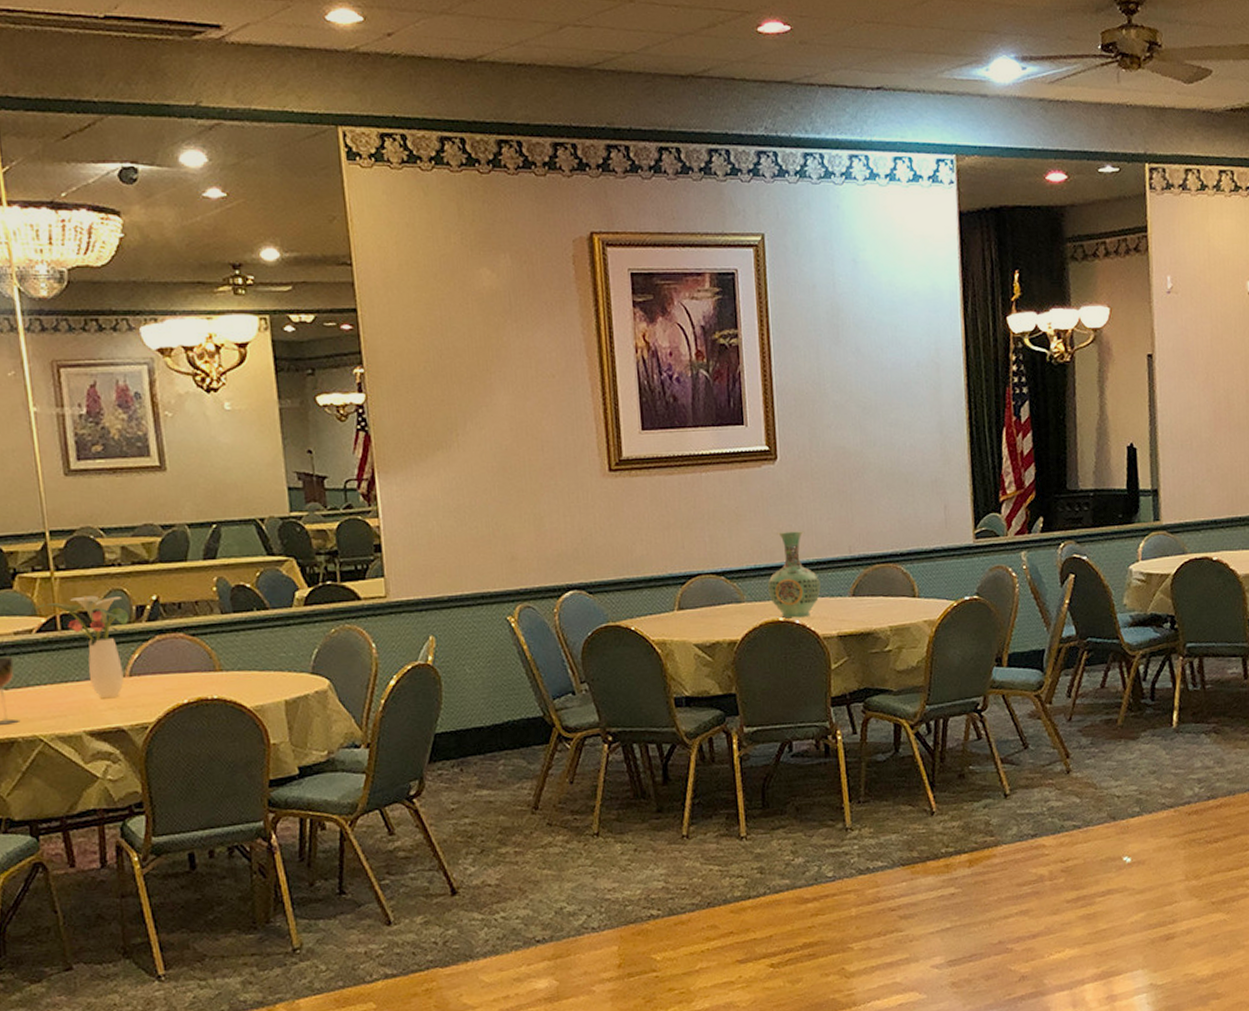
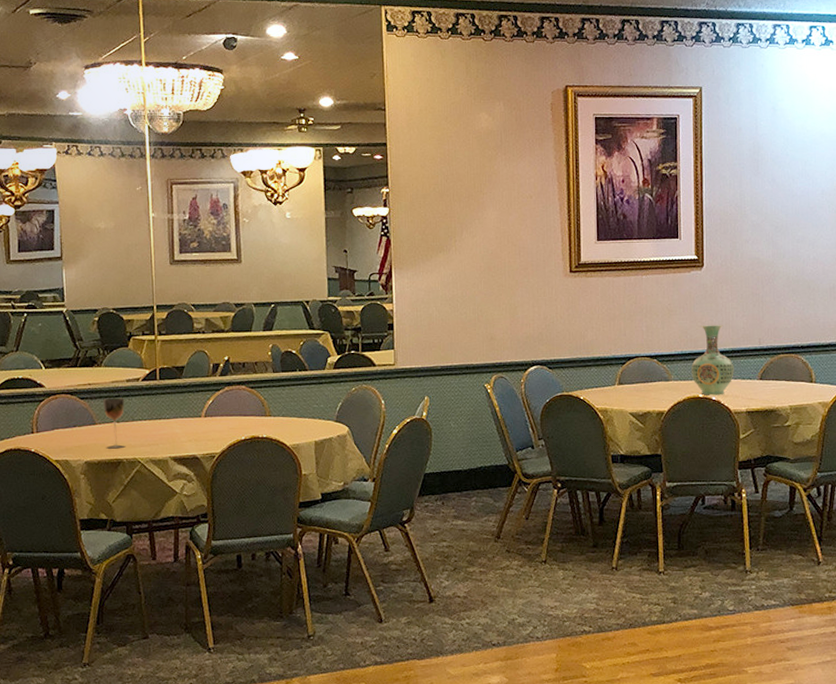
flower arrangement: present [36,595,129,700] -> none [143,355,208,434]

